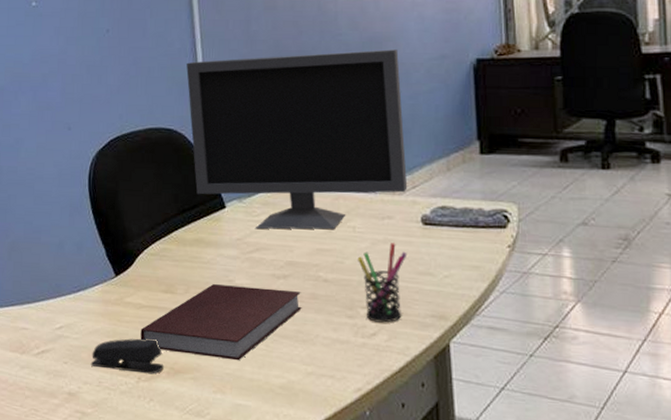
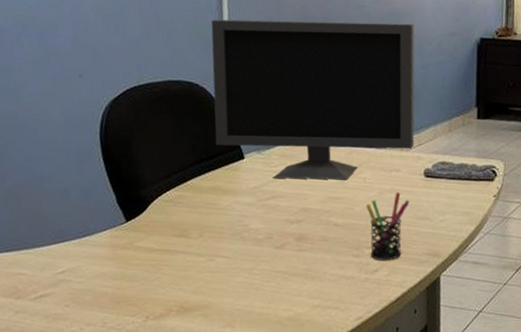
stapler: present [90,338,164,375] -> none [95,280,174,313]
notebook: present [140,284,302,361] -> none [150,229,313,298]

